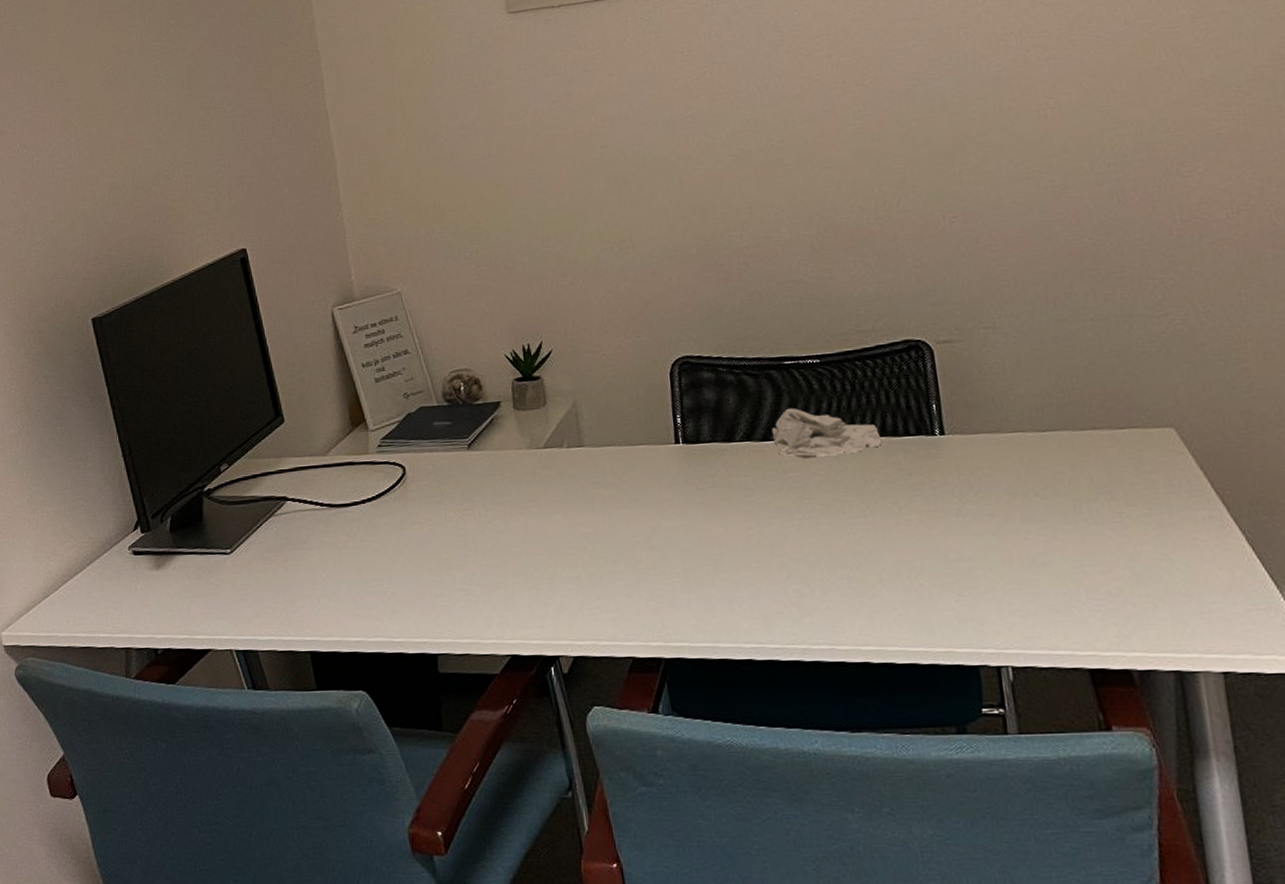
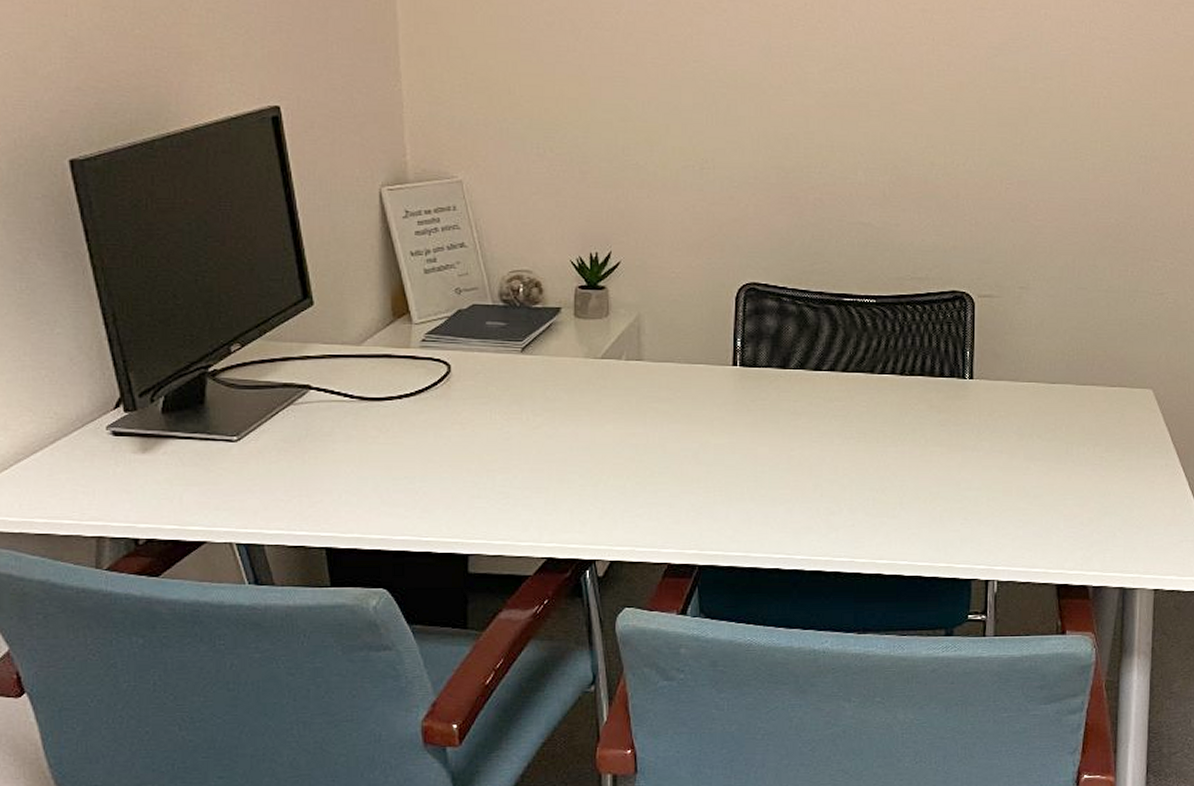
tissue: present [771,407,882,459] -> none [824,342,920,390]

